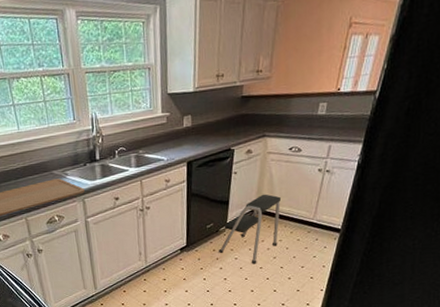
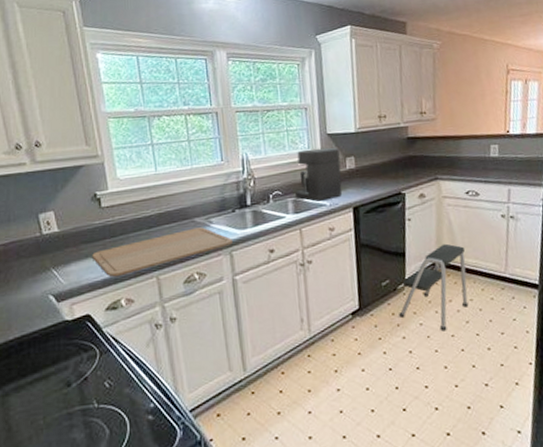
coffee maker: none [138,107,179,157] -> present [295,147,343,202]

